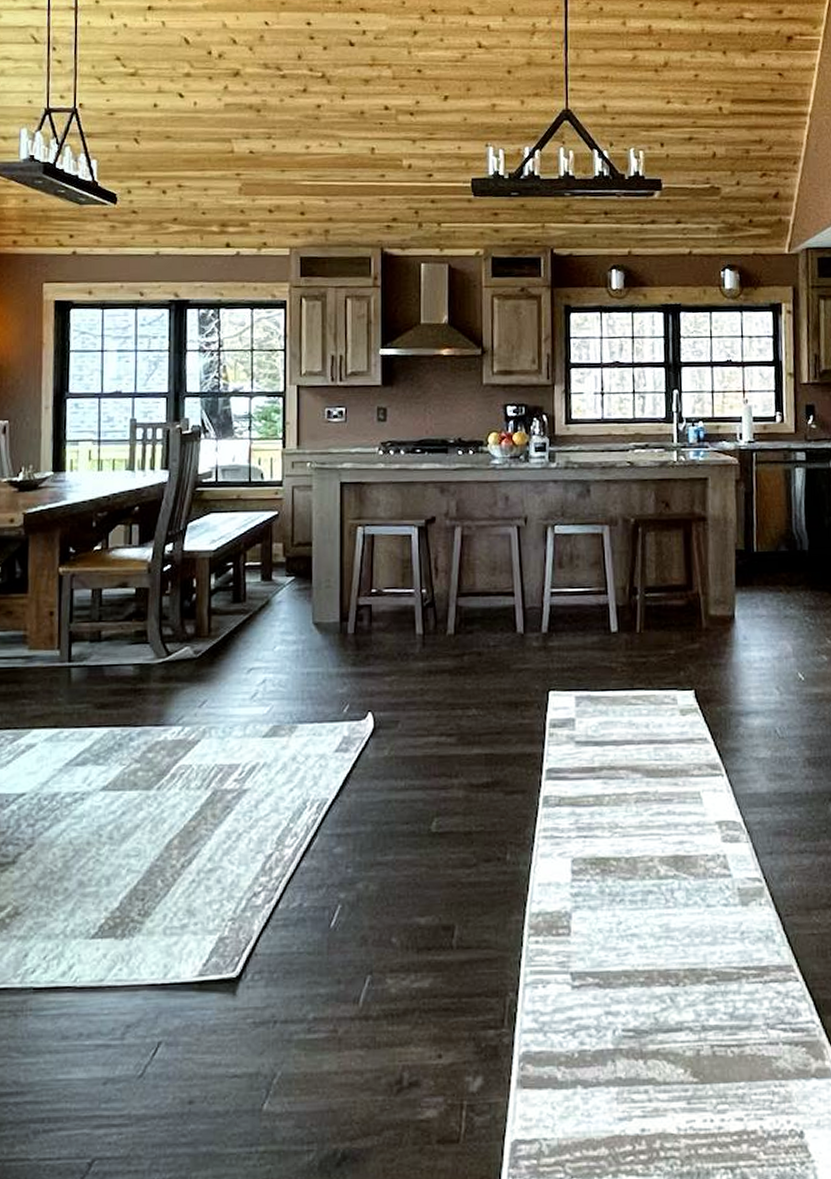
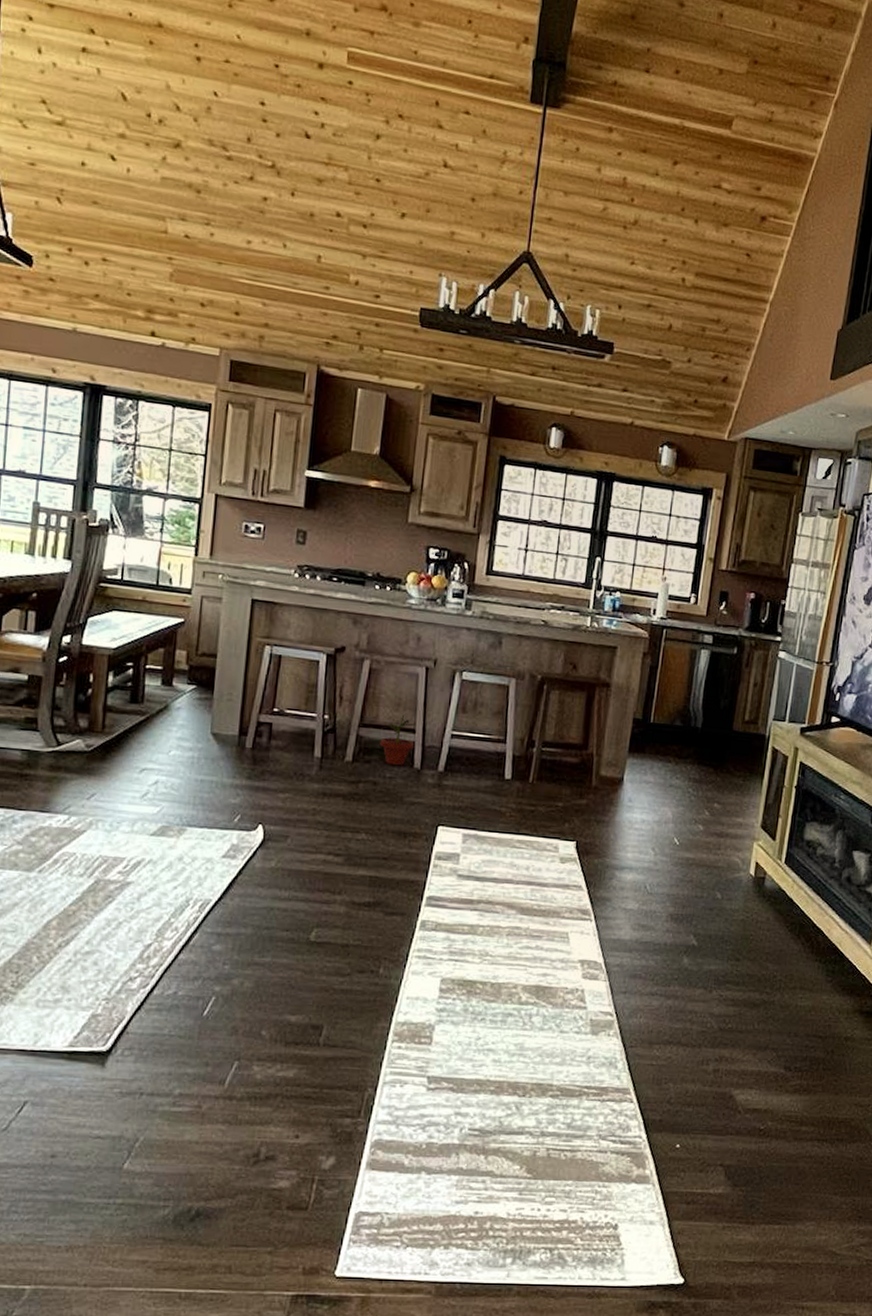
potted plant: none [480,576,515,633] -> present [380,713,415,766]

